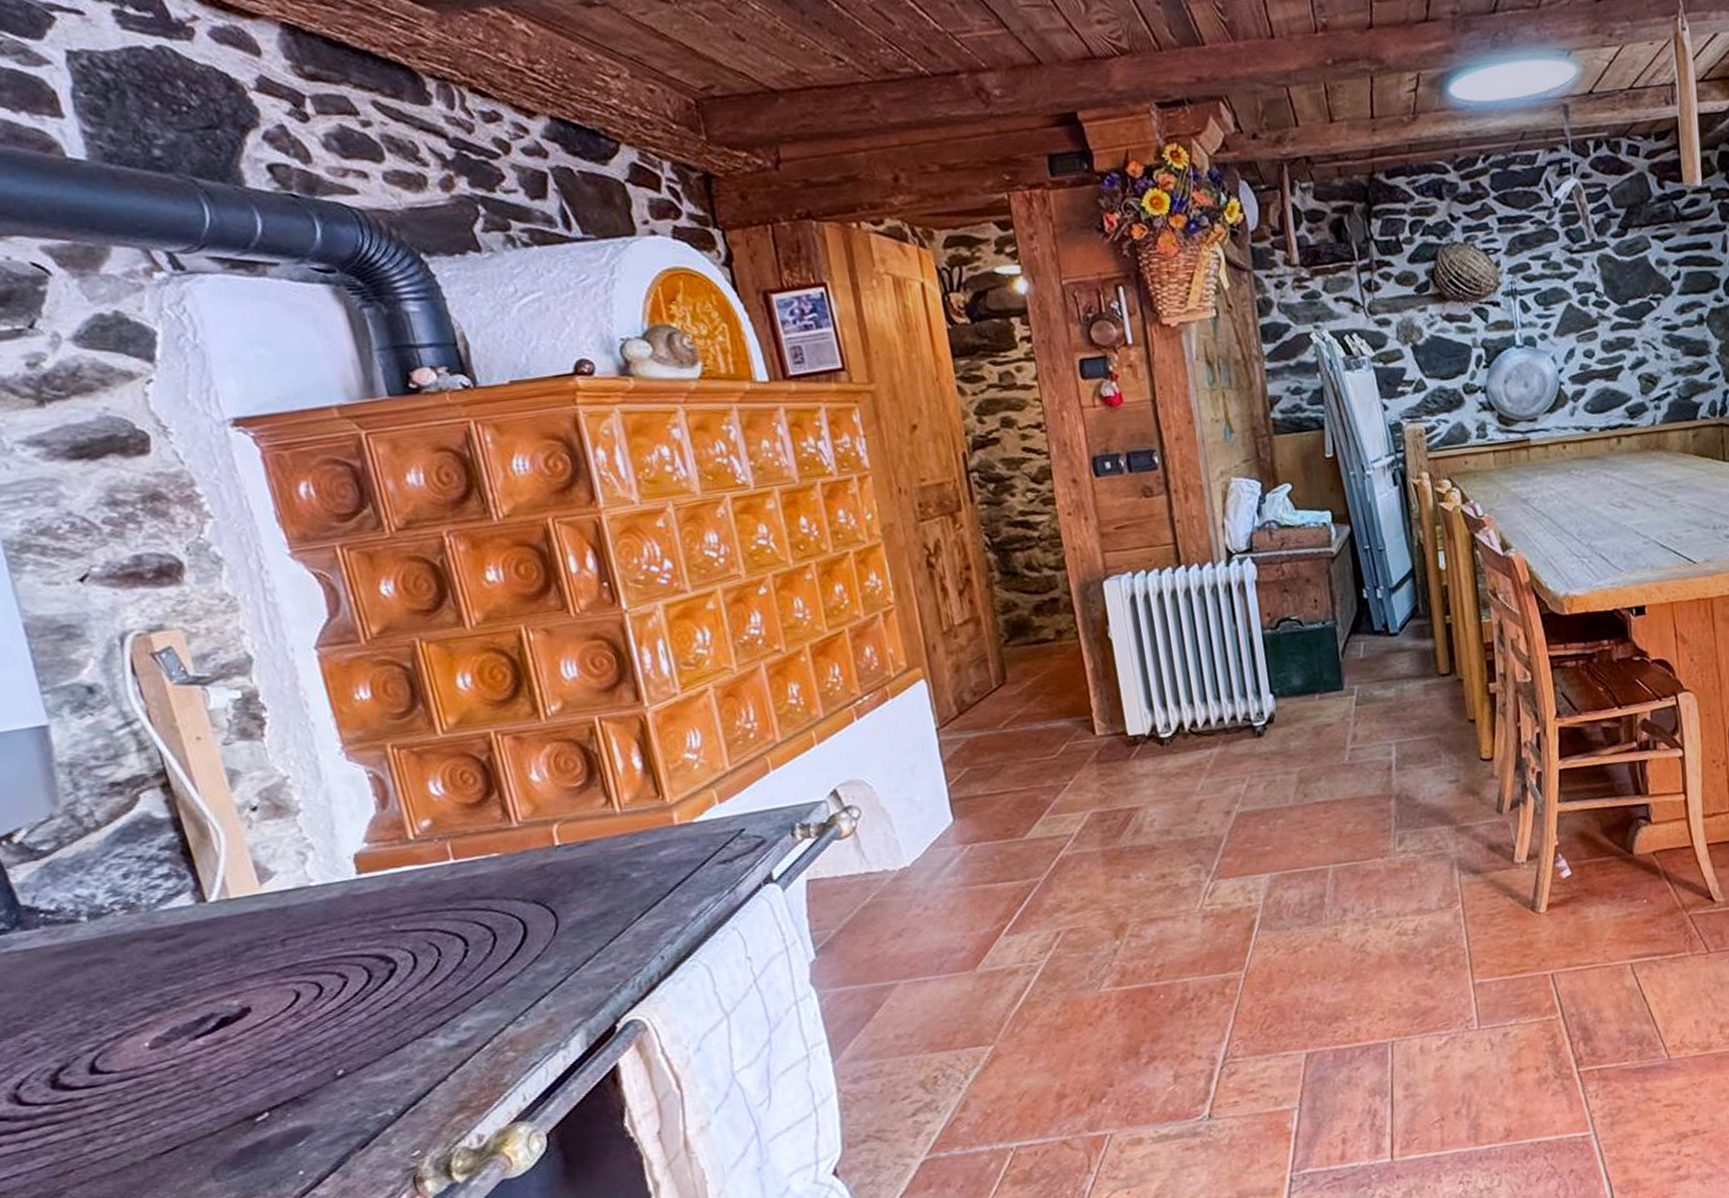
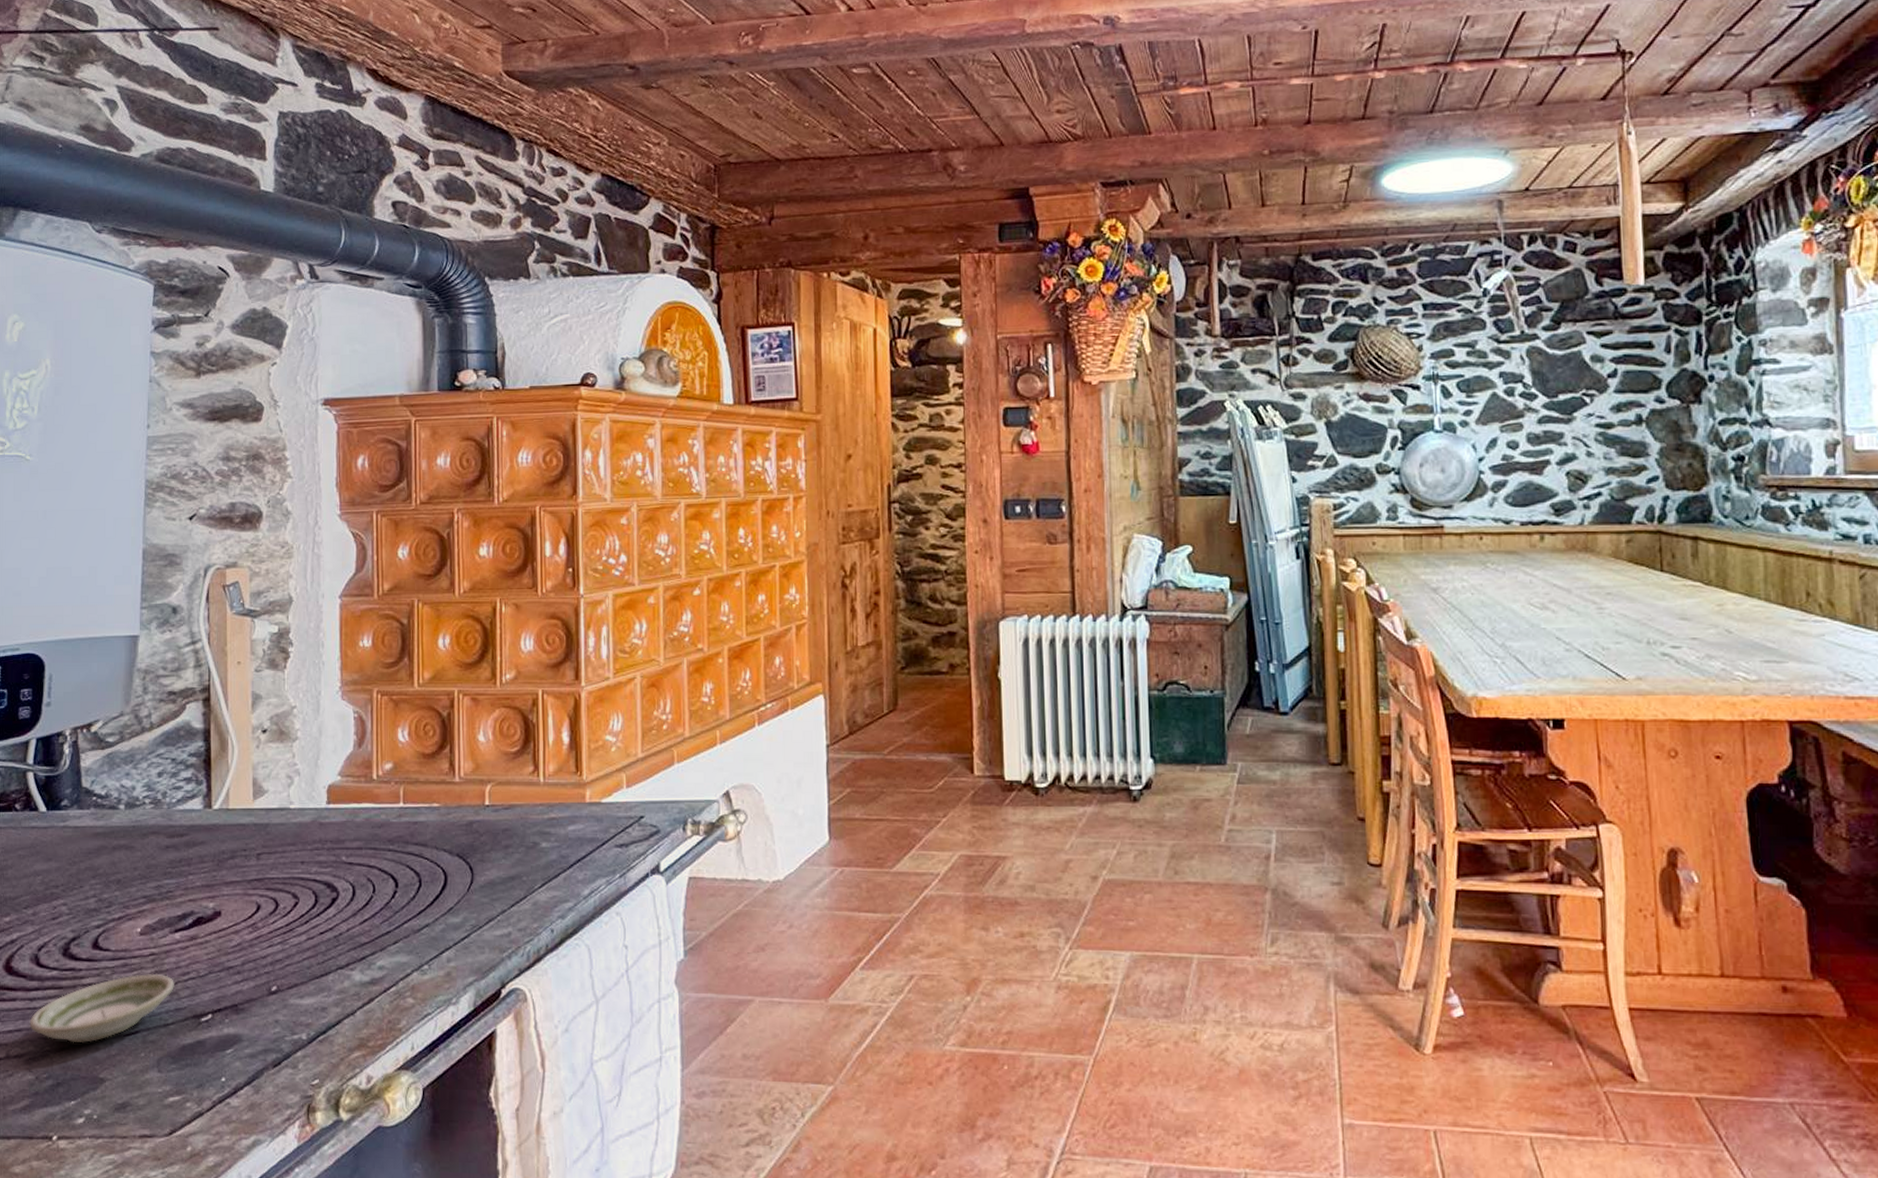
saucer: none [28,1084,212,1176] -> present [29,973,175,1043]

